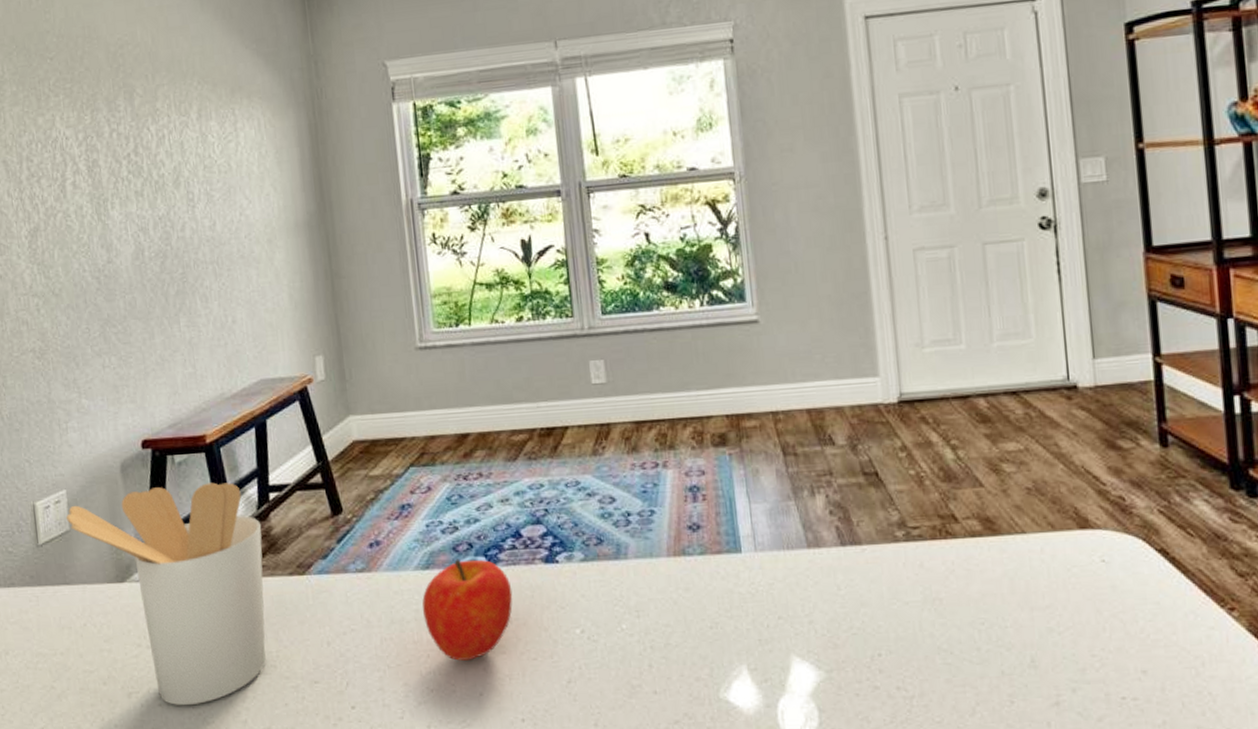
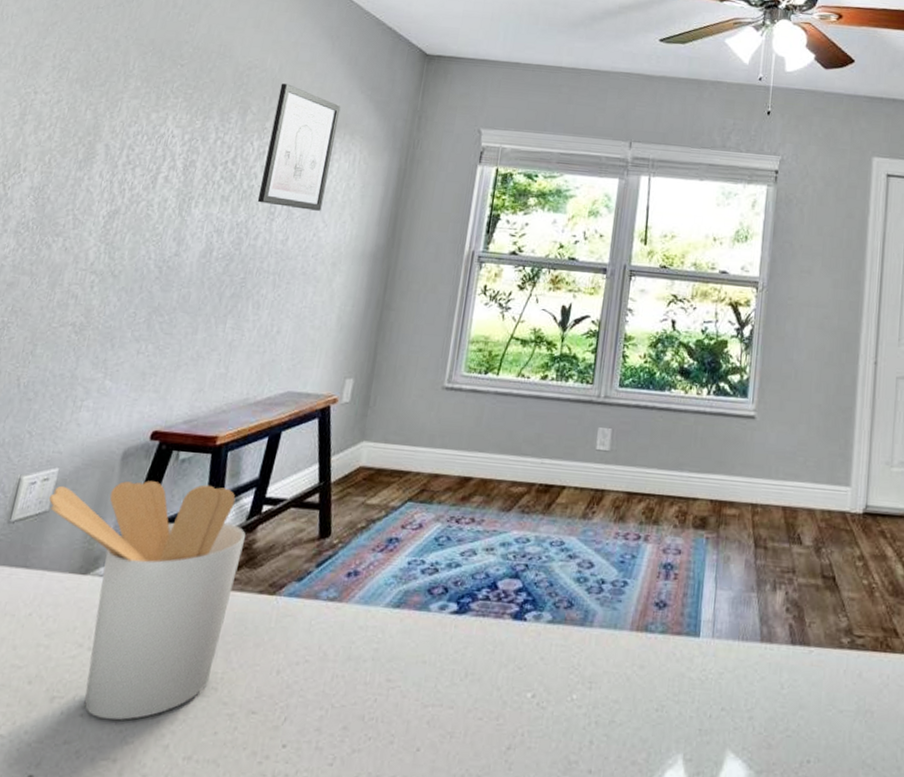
wall art: none [159,55,240,192] -> present [257,83,341,211]
fruit: present [422,559,513,661] -> none [381,602,476,711]

